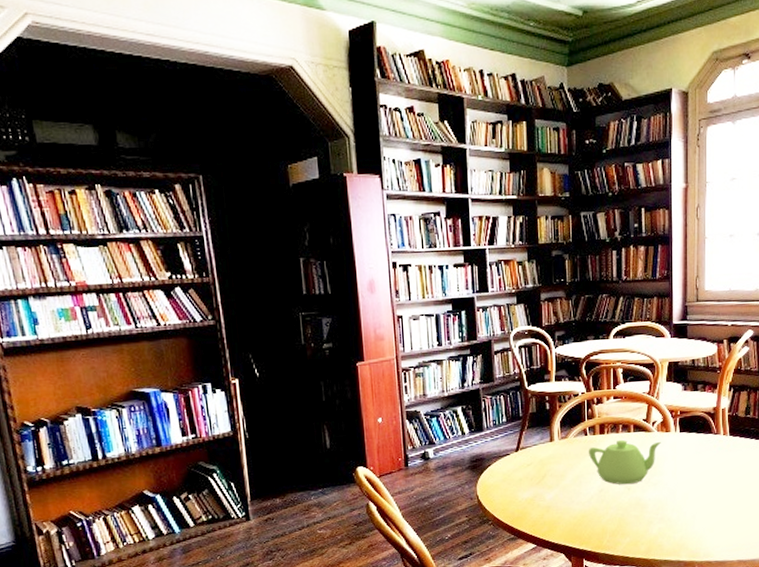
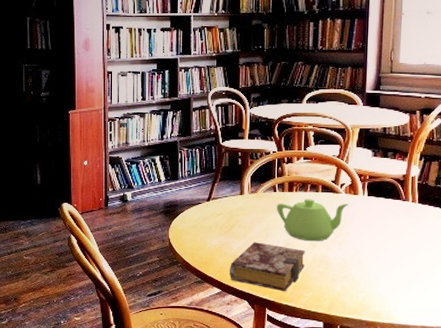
book: none [544,490,620,540] -> present [230,242,305,292]

